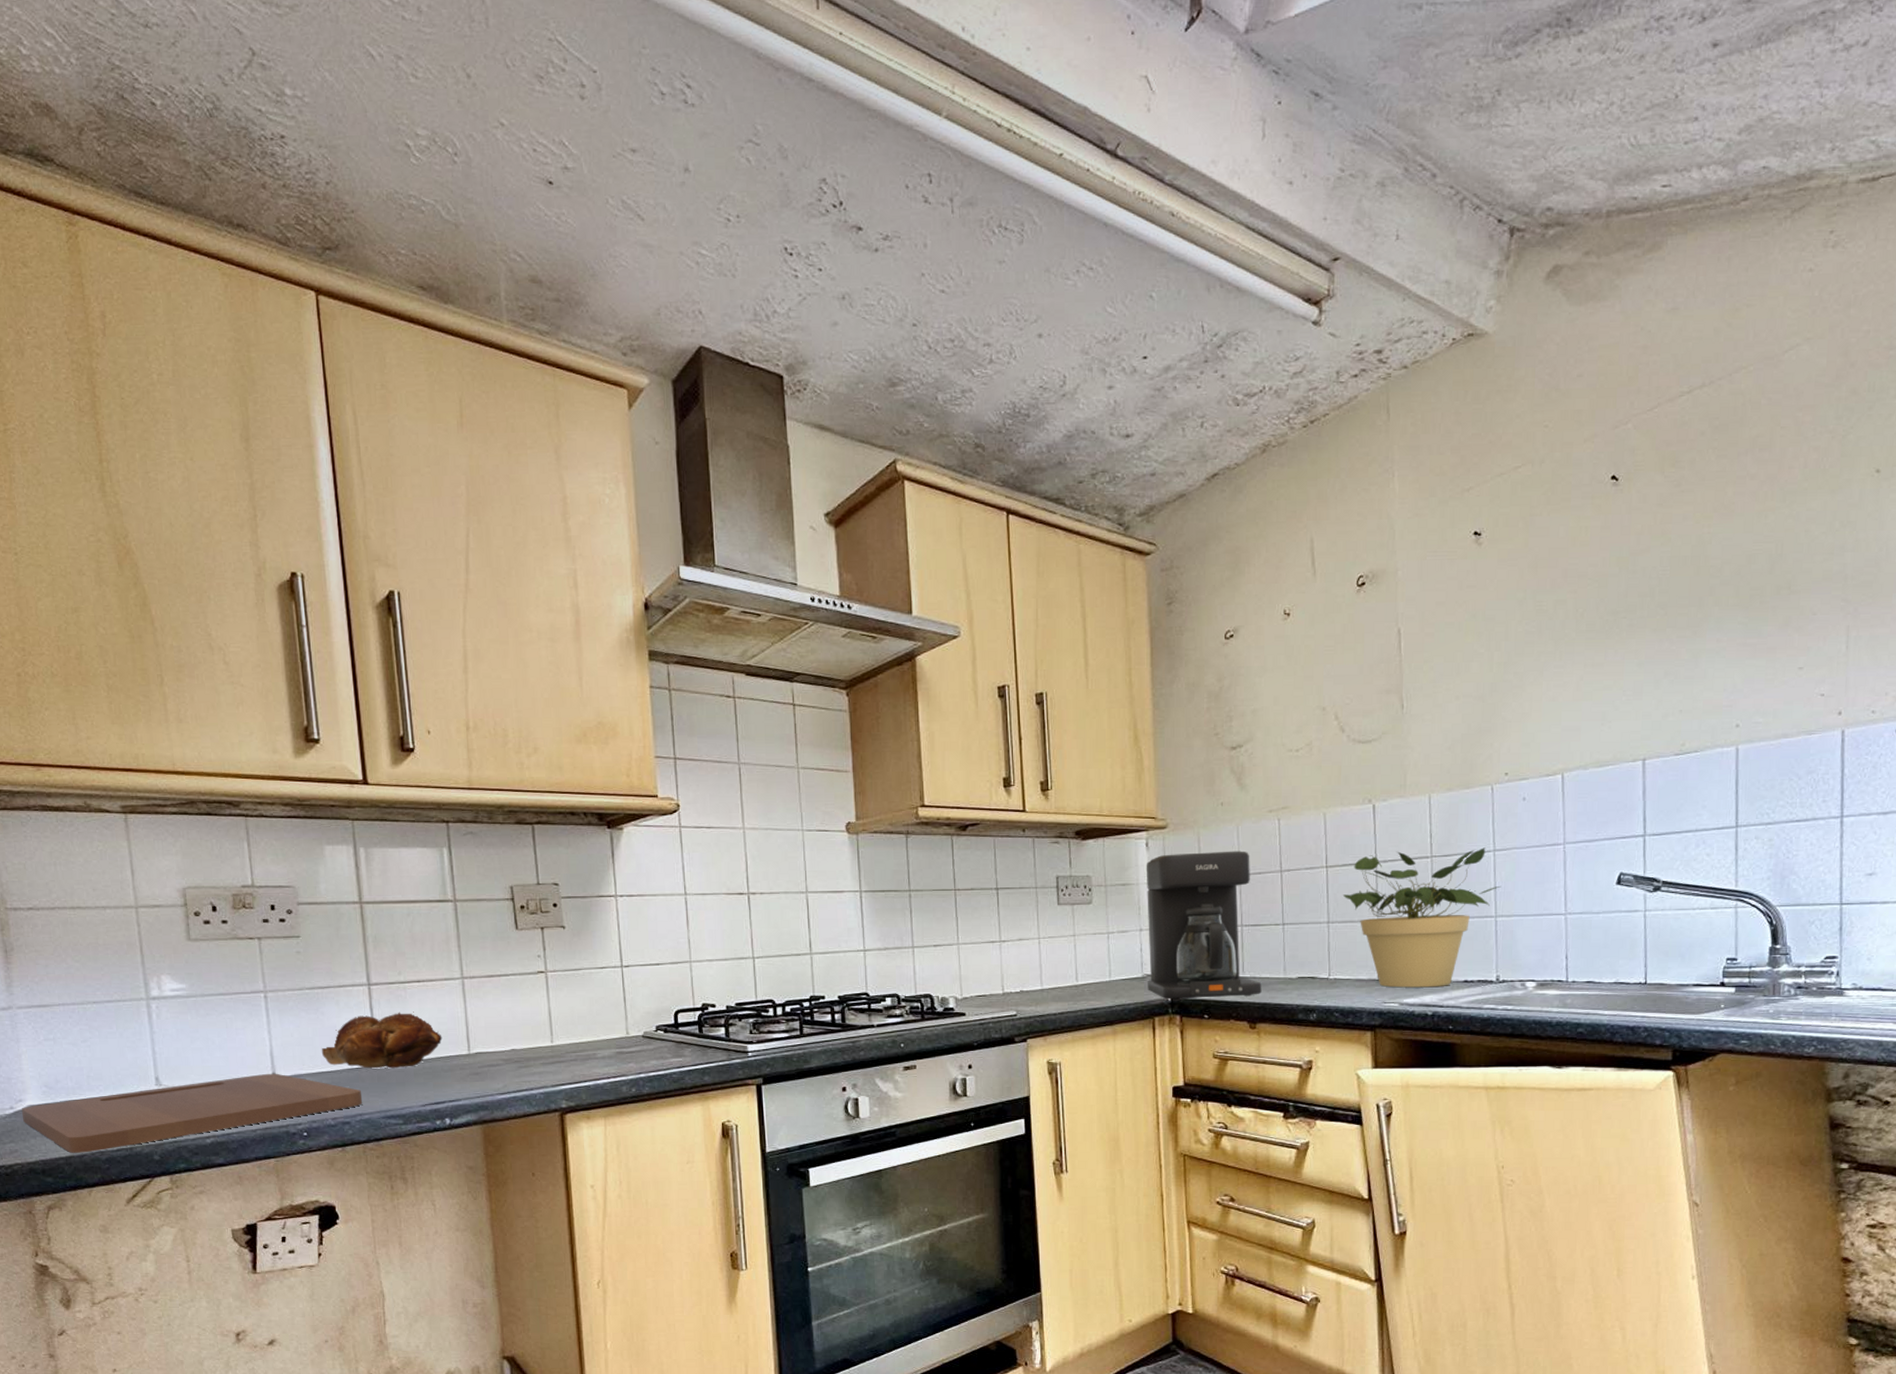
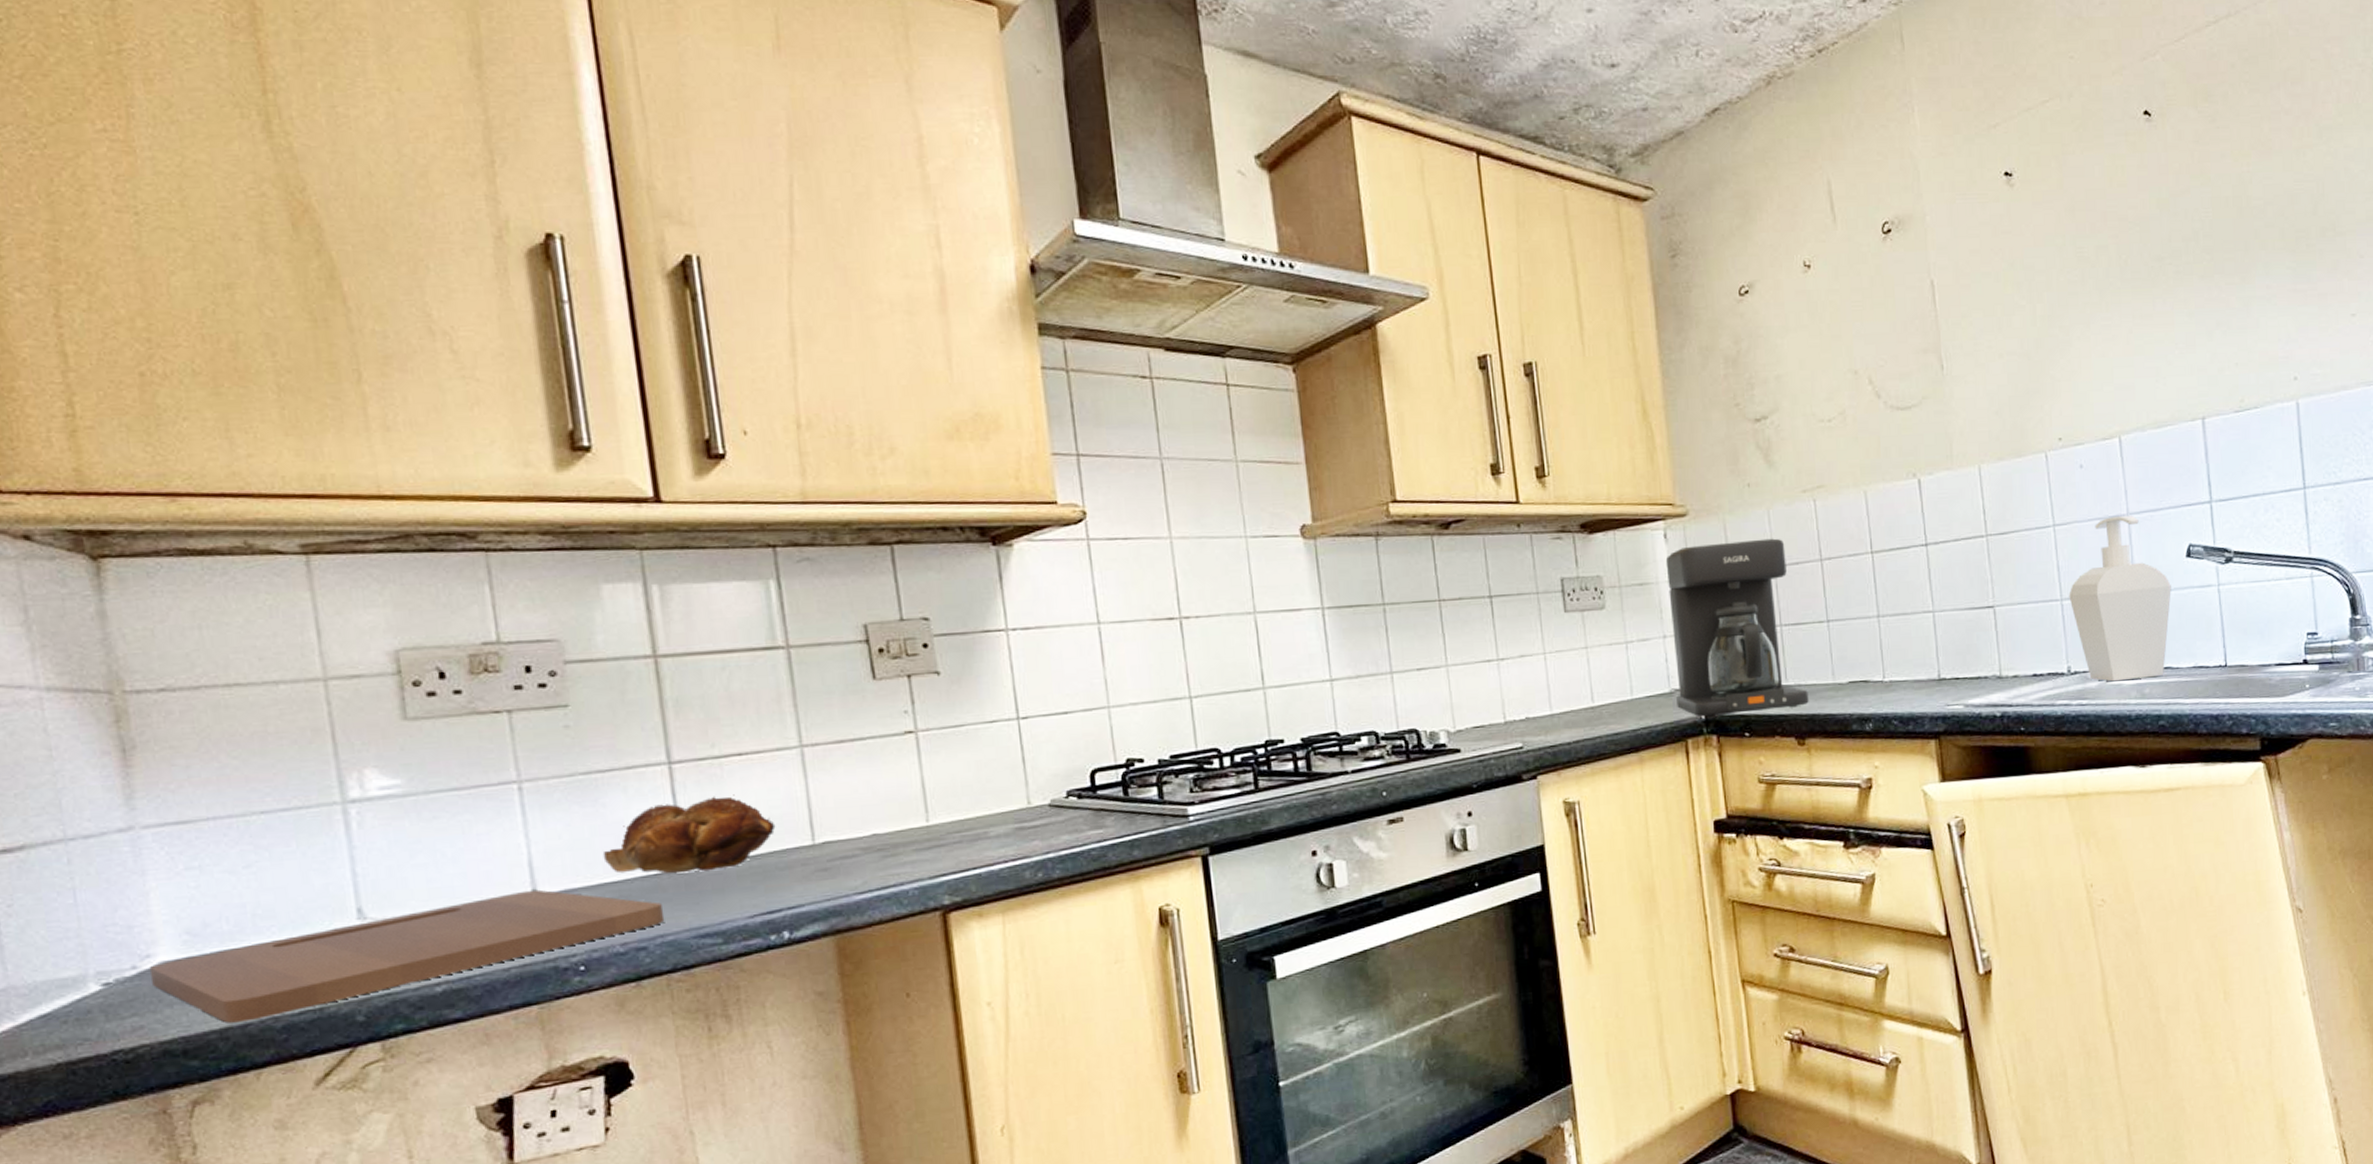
potted plant: present [1342,847,1501,988] -> none [1891,522,2065,688]
soap bottle: none [1503,844,1600,991] -> present [2069,515,2172,682]

